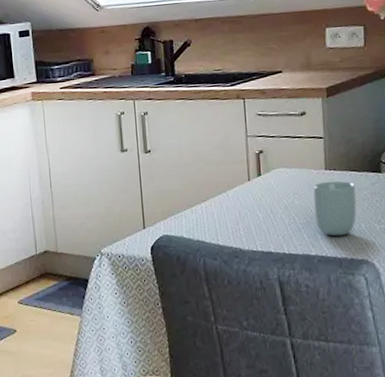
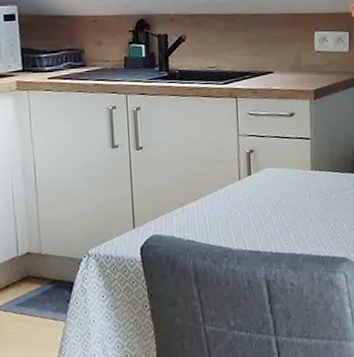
cup: present [313,181,357,237] -> none [300,181,339,235]

